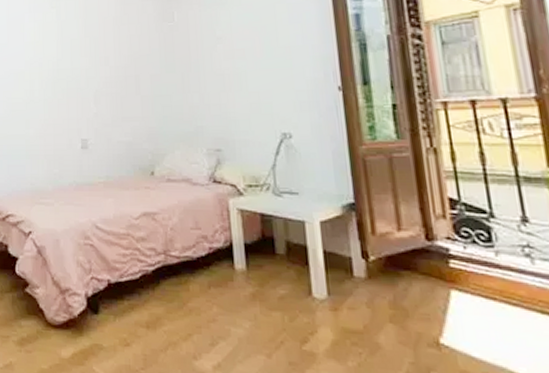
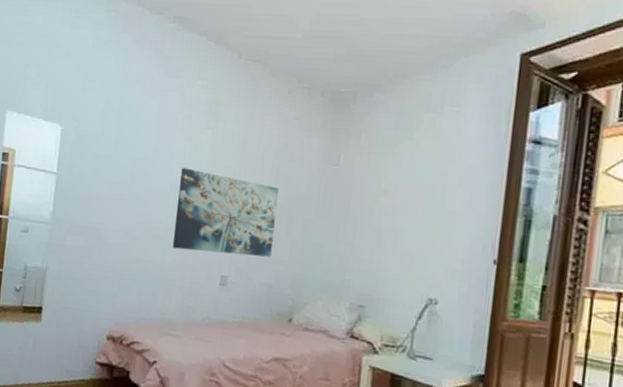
wall art: none [33,45,125,120] -> present [172,168,279,257]

